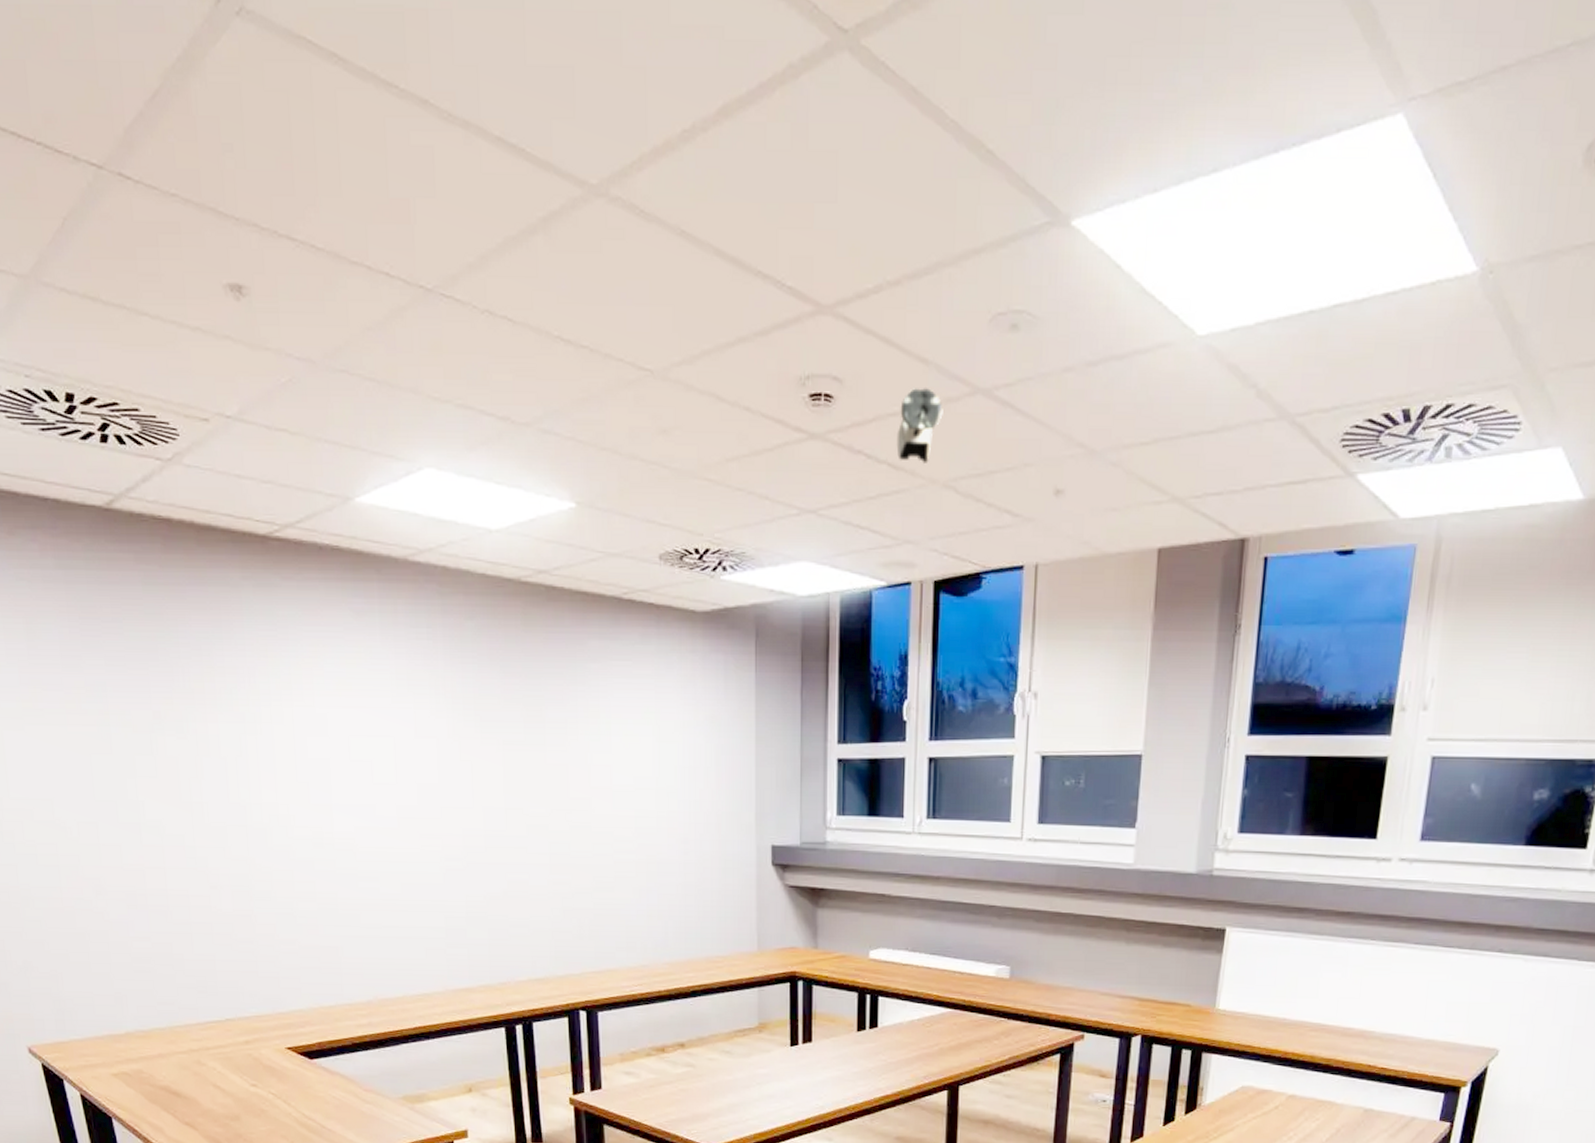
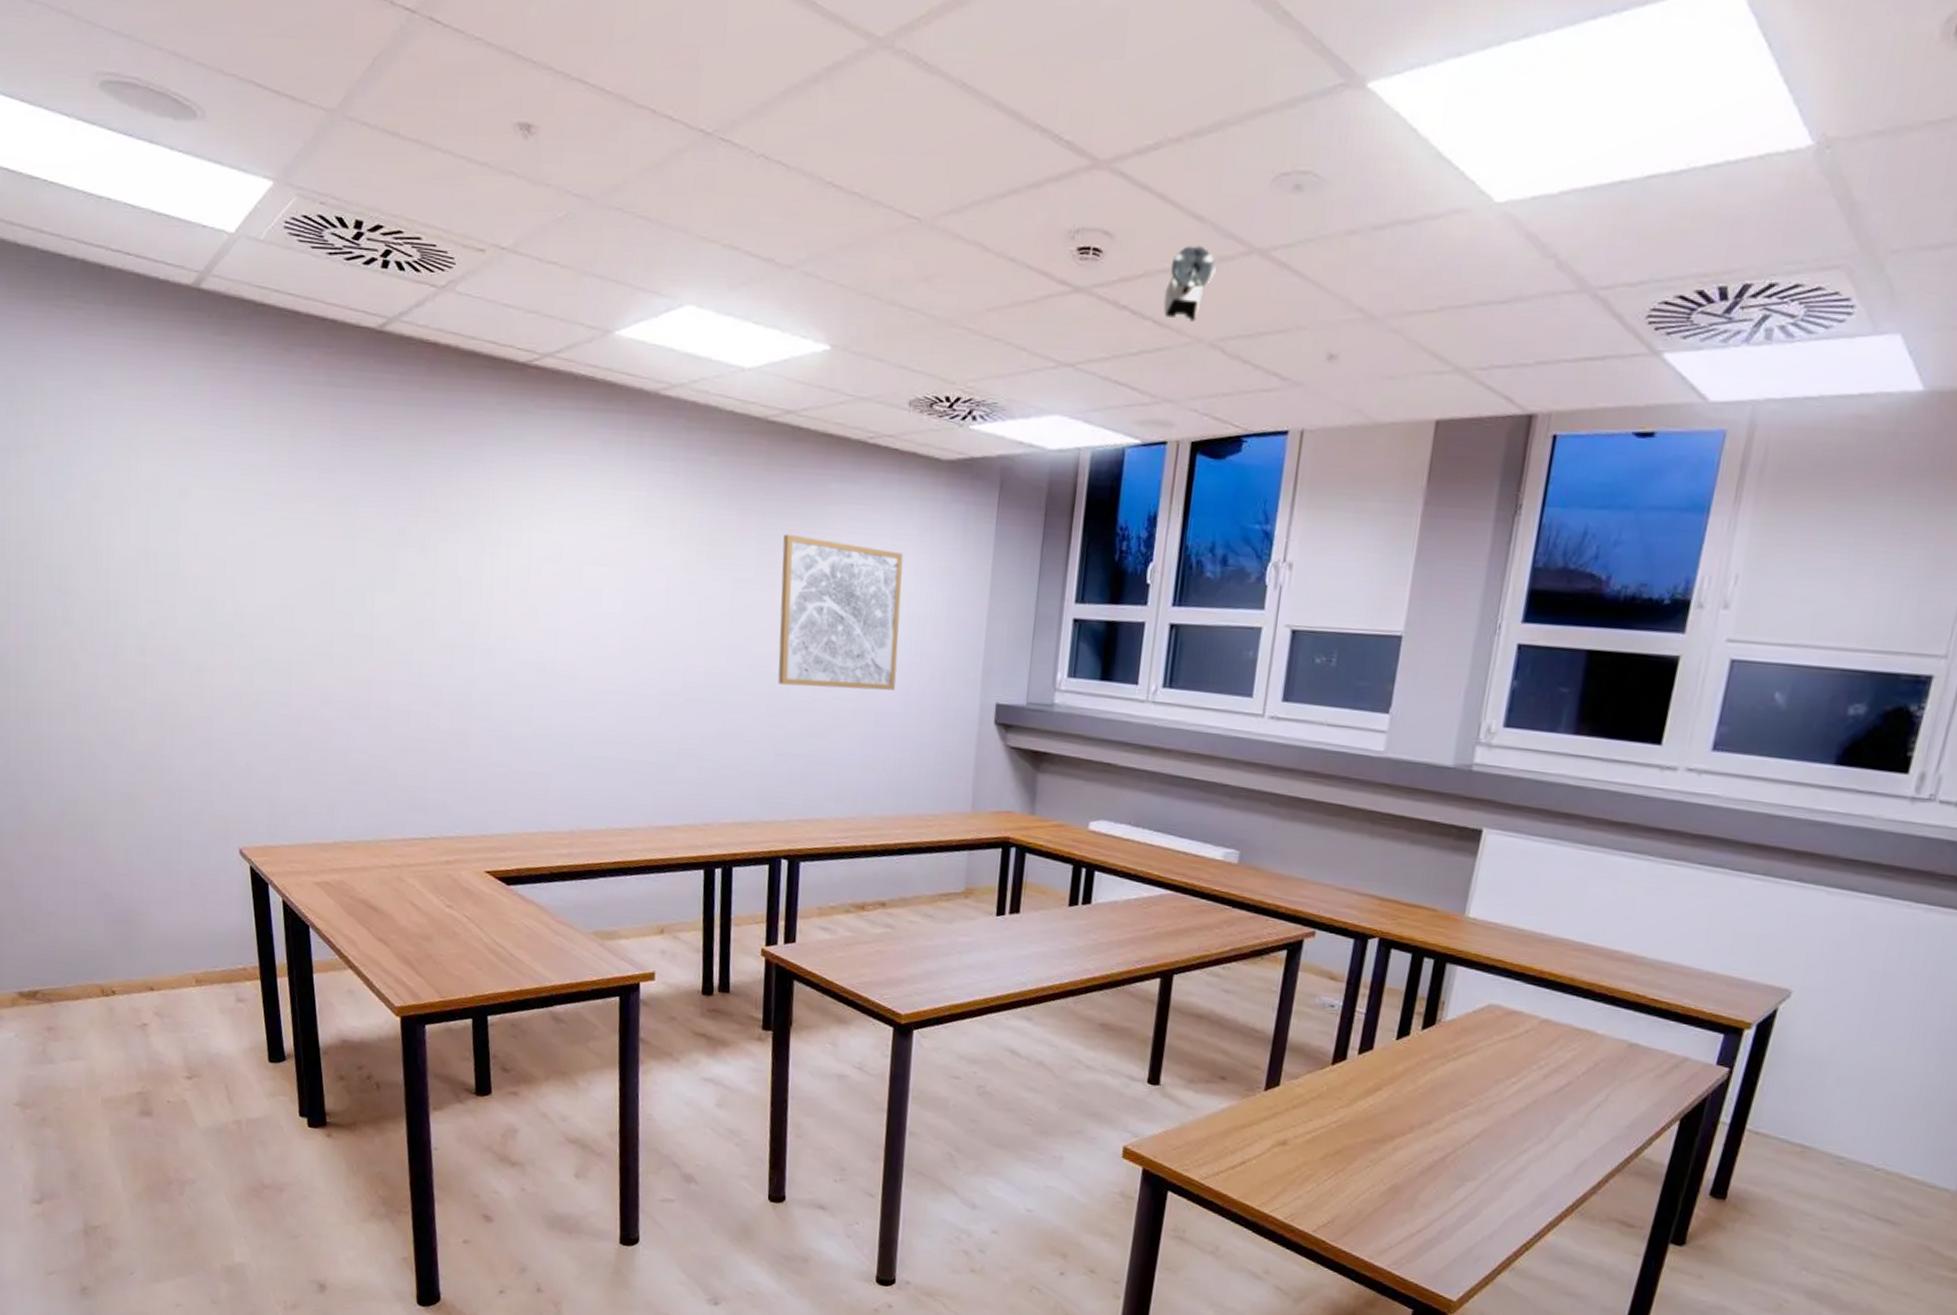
wall art: none [549,693,673,842] -> present [778,534,904,691]

